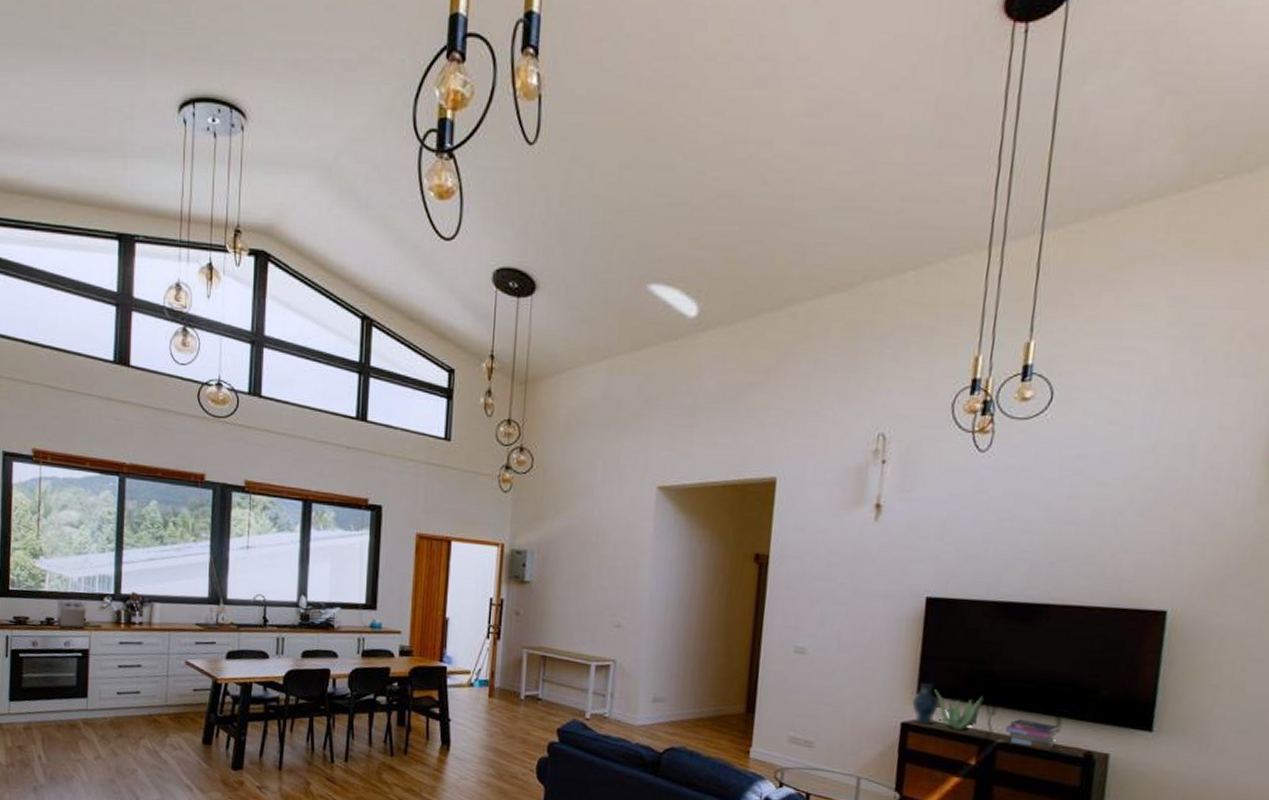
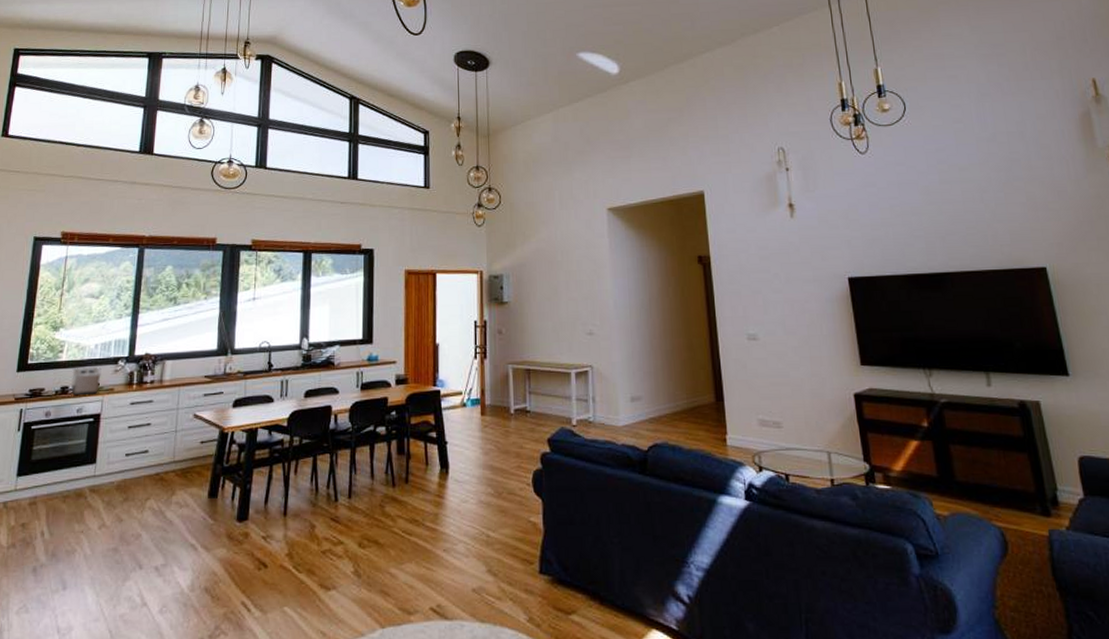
vase: present [912,682,939,726] -> none [859,353,883,395]
plant: present [934,690,984,731] -> none [875,360,919,396]
books: present [1005,719,1060,750] -> none [944,378,991,404]

